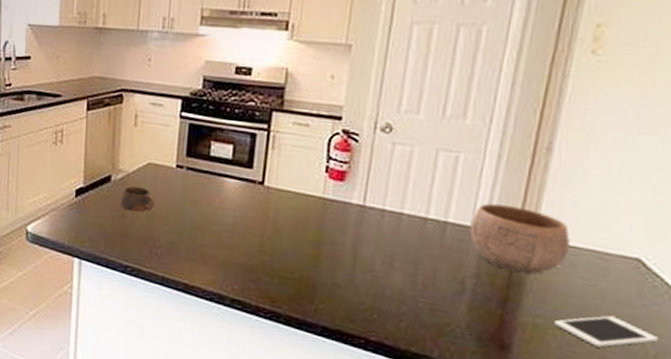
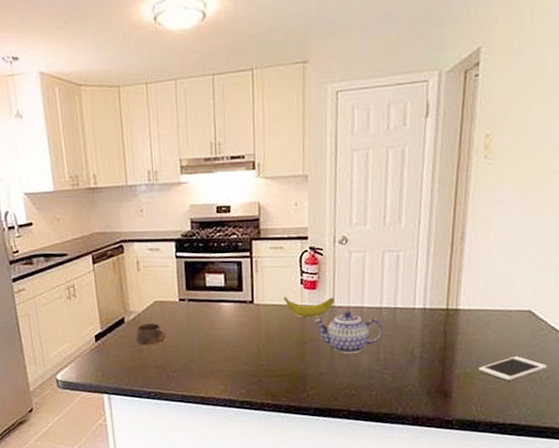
banana: none [300,184,367,215] -> present [282,297,335,318]
teapot: none [336,214,426,269] -> present [314,311,383,354]
bowl: present [469,203,570,274] -> none [413,286,483,337]

